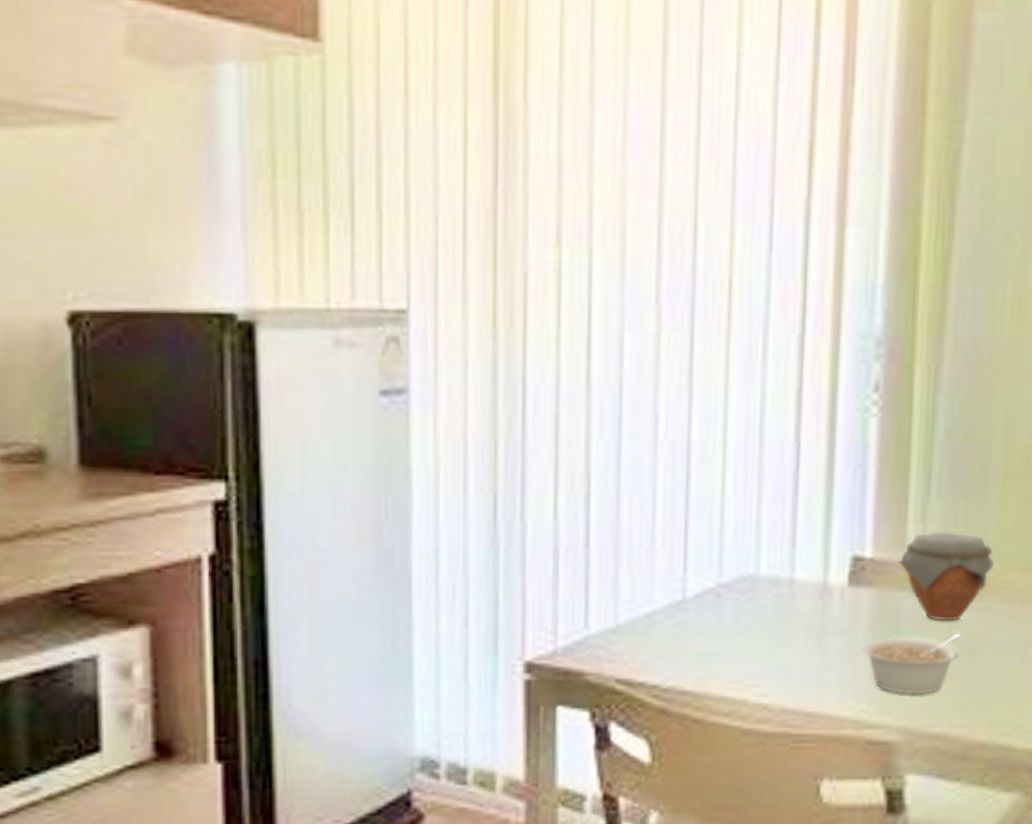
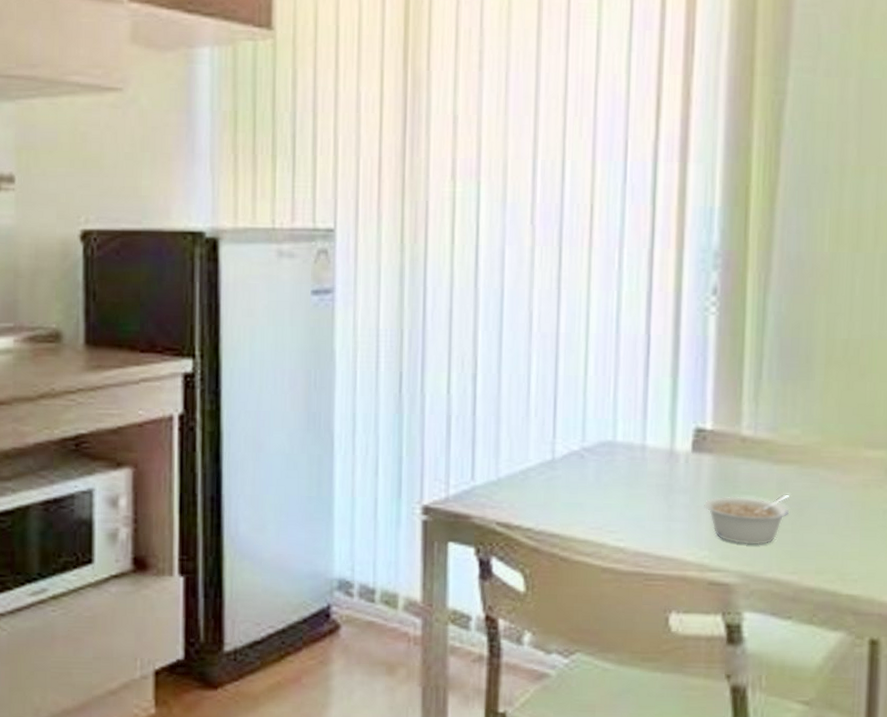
jar: present [898,532,995,621] -> none [735,410,819,484]

